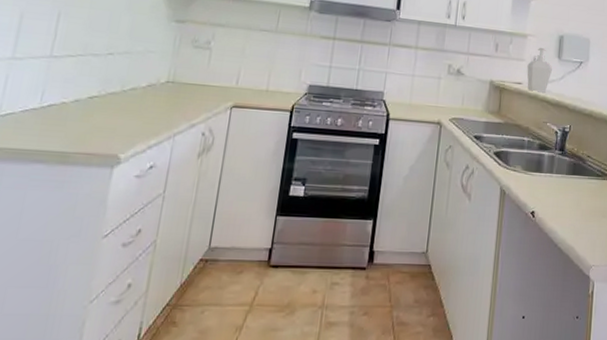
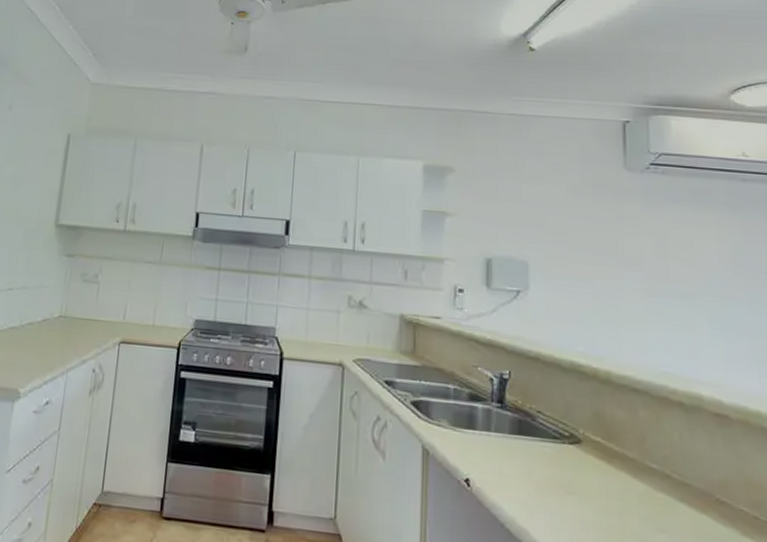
soap bottle: present [527,47,552,93] -> none [446,273,479,330]

